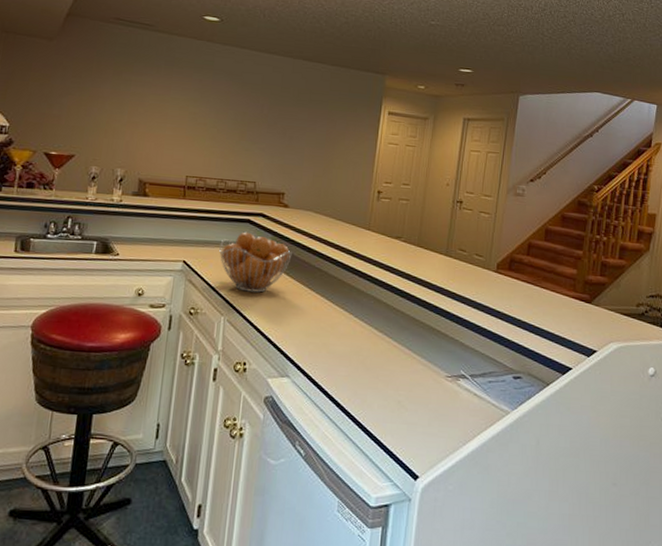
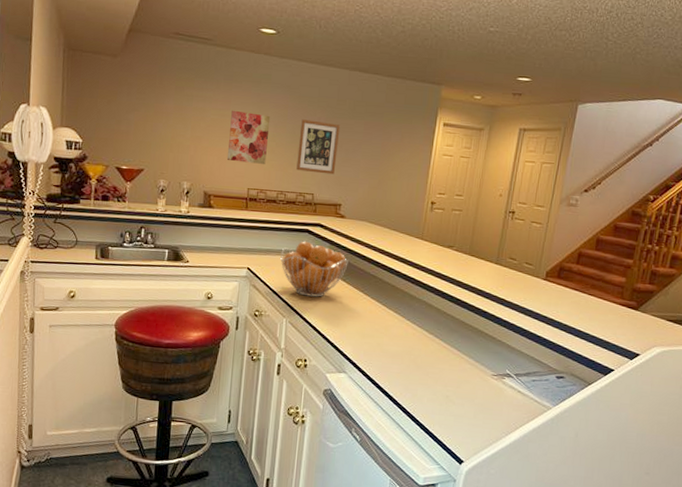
wall art: none [164,95,212,151] -> present [226,110,271,164]
wall art: none [238,106,284,163] -> present [296,119,341,175]

